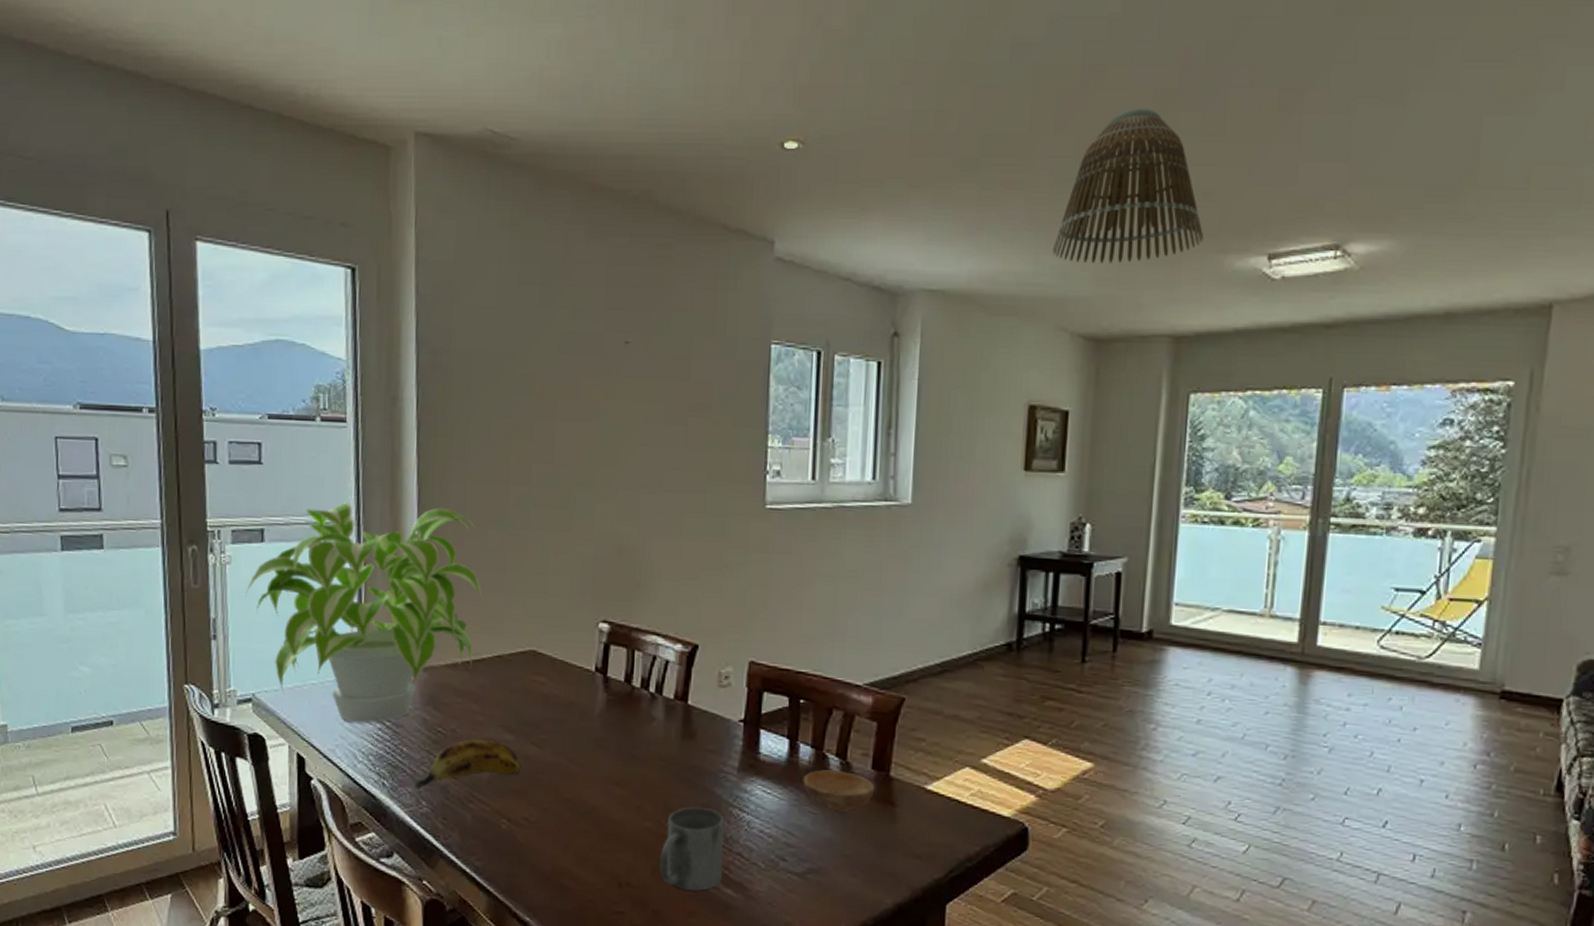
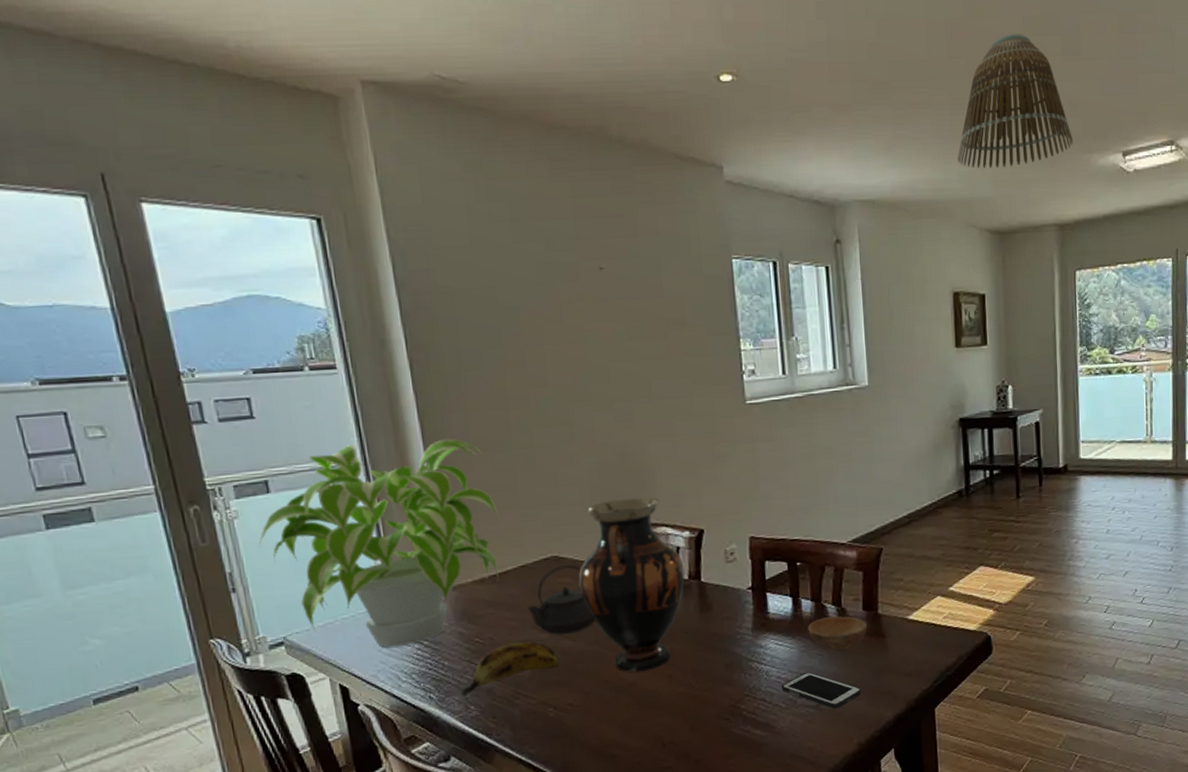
teapot: none [495,661,566,739] -> present [526,564,595,635]
vase: none [554,597,671,796] -> present [578,497,685,672]
mug: present [660,807,725,891] -> none [695,666,751,738]
cell phone: none [762,830,858,882] -> present [781,671,862,709]

